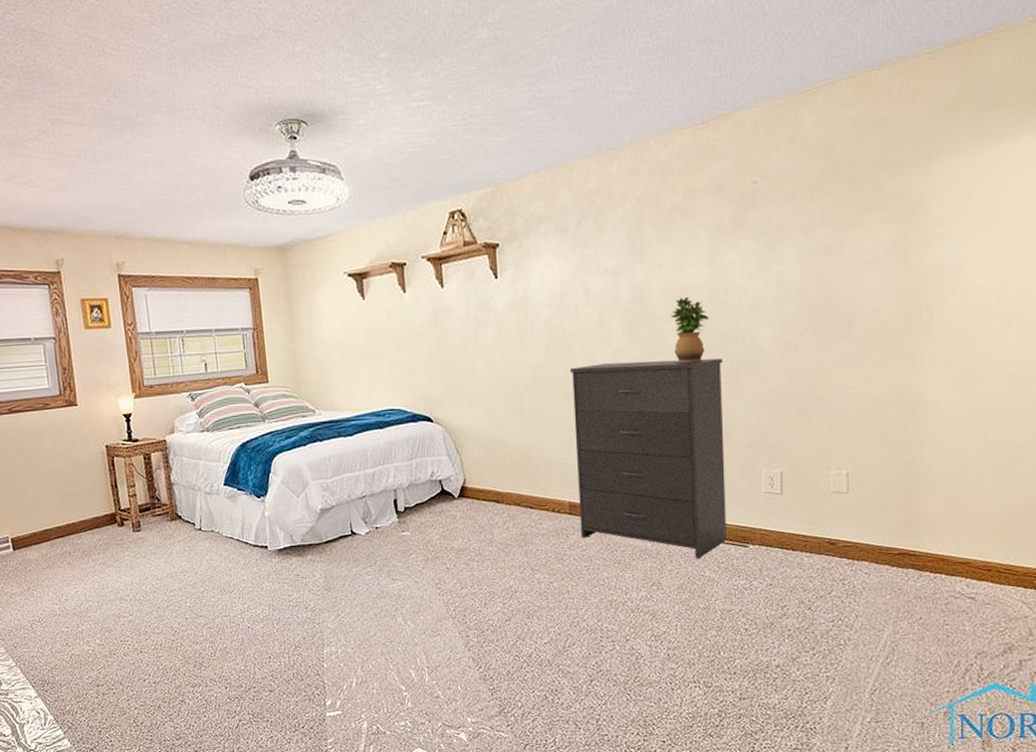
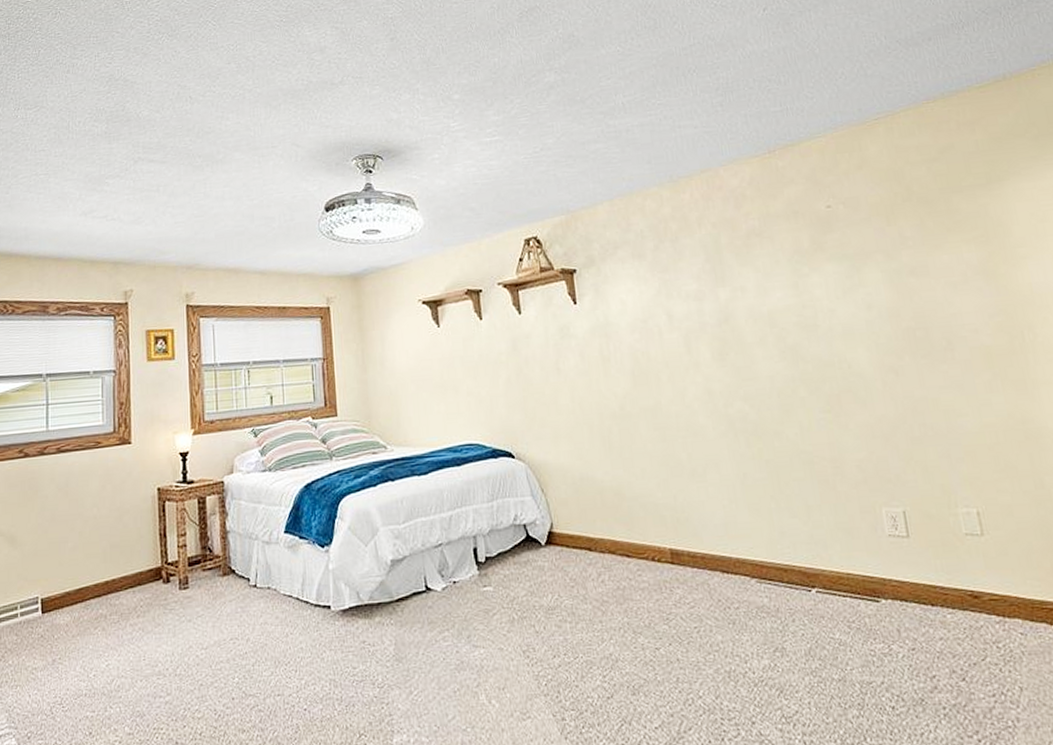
dresser: present [569,358,726,558] -> none [658,385,854,617]
potted plant: present [671,296,710,363] -> none [760,320,802,390]

